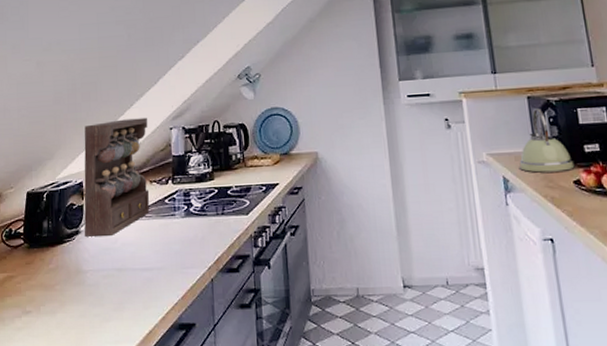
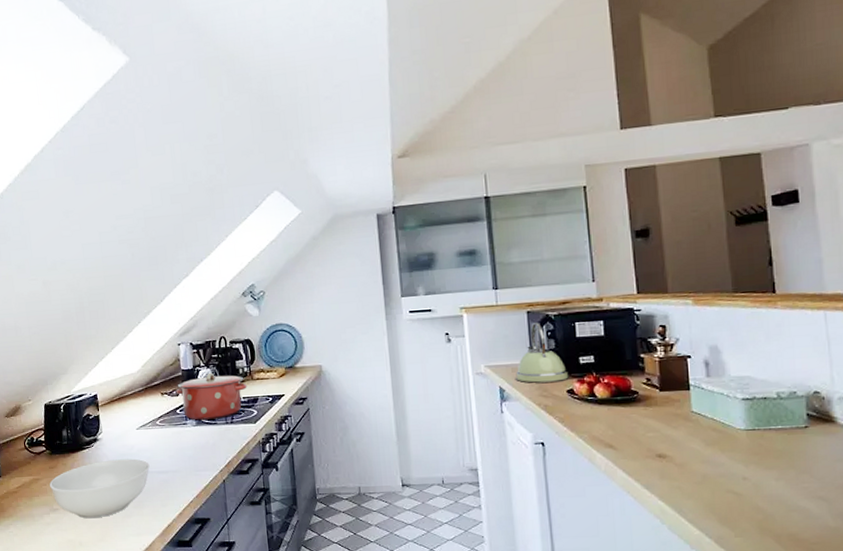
bowl: none [25,254,133,323] -> present [50,458,150,519]
spice rack: present [84,118,150,237] -> none [95,334,162,444]
casserole: none [165,159,240,211] -> present [175,372,247,421]

